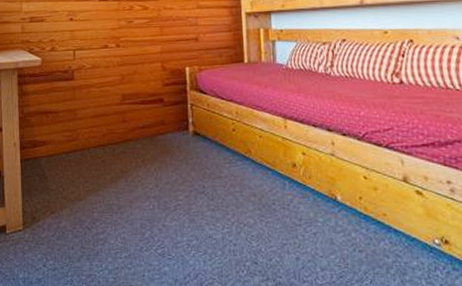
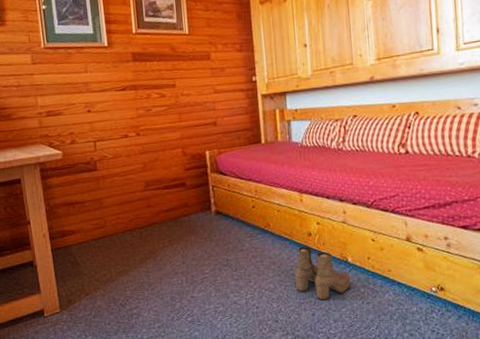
boots: none [277,178,341,243] -> present [295,246,351,301]

